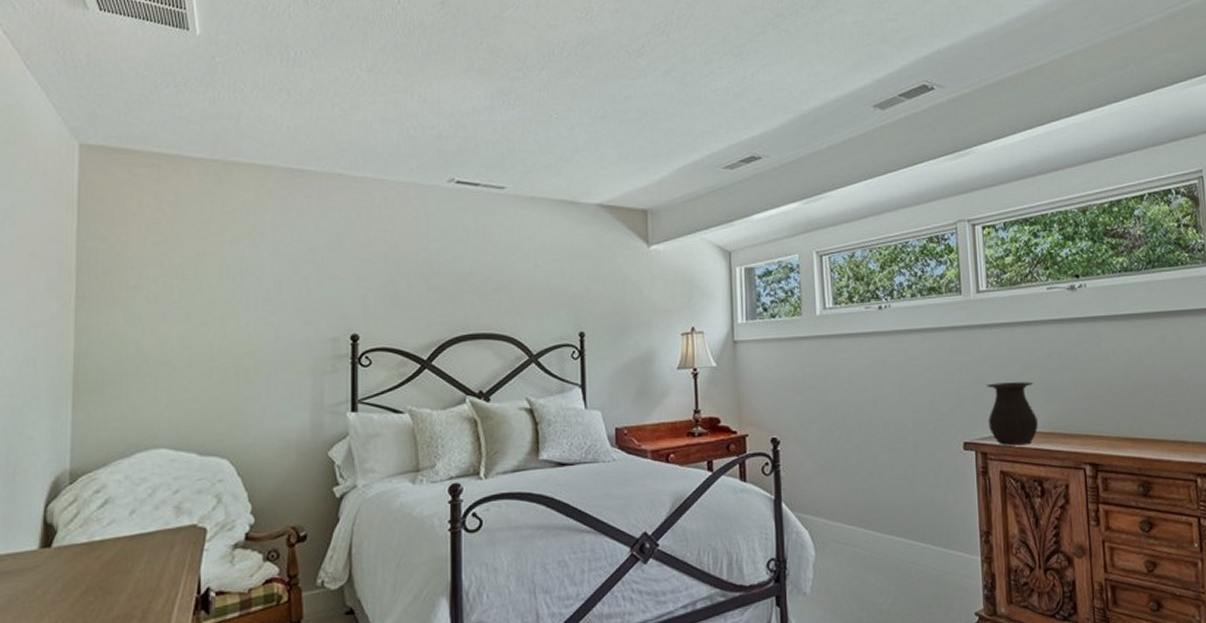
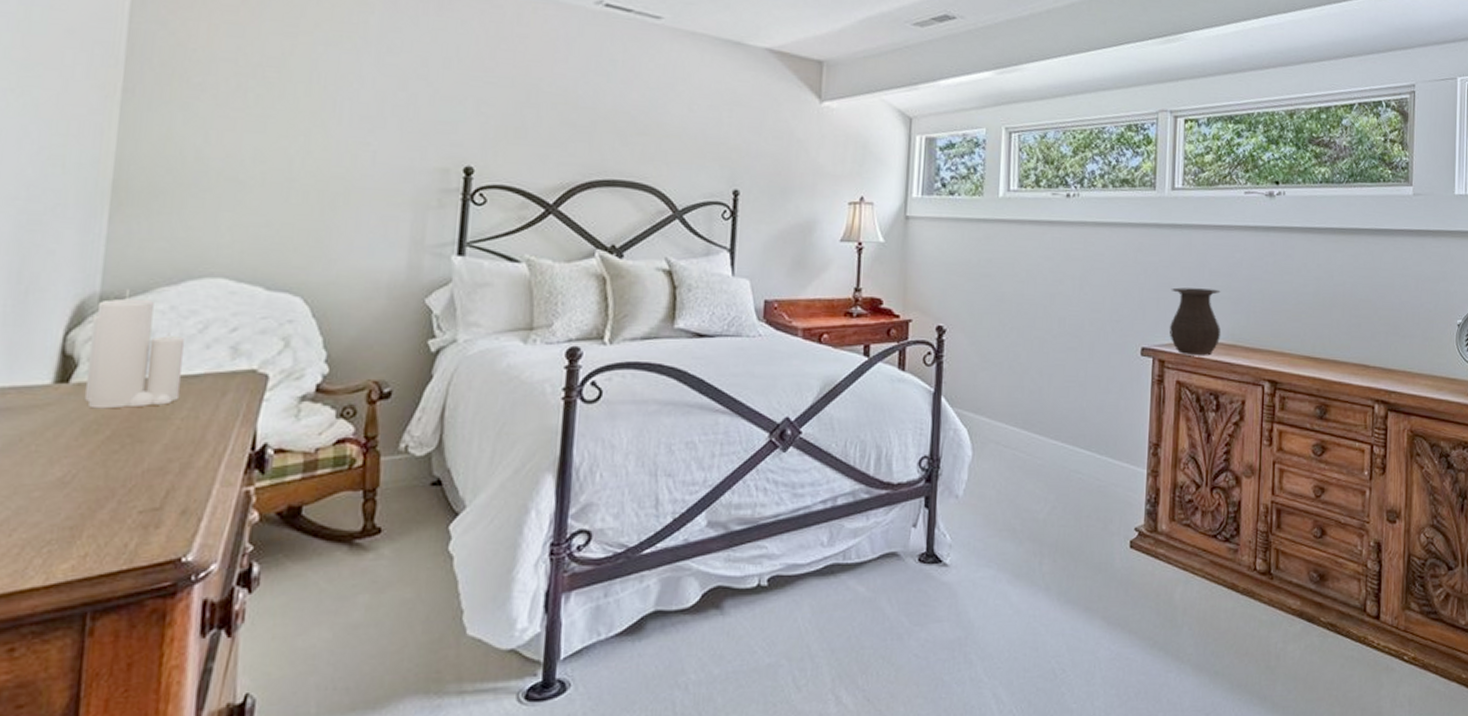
candle: none [63,463,139,568] -> present [83,288,184,409]

